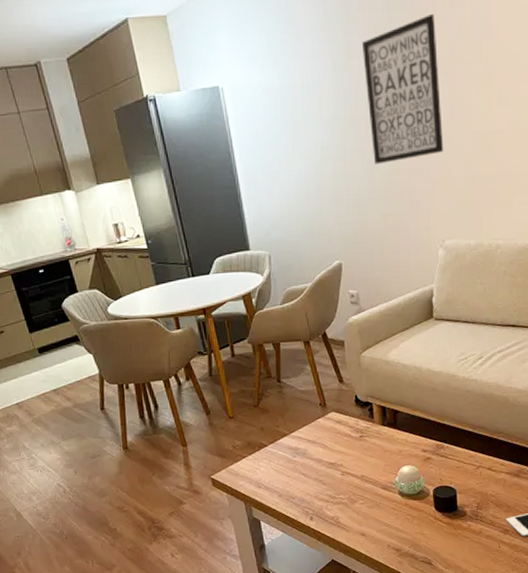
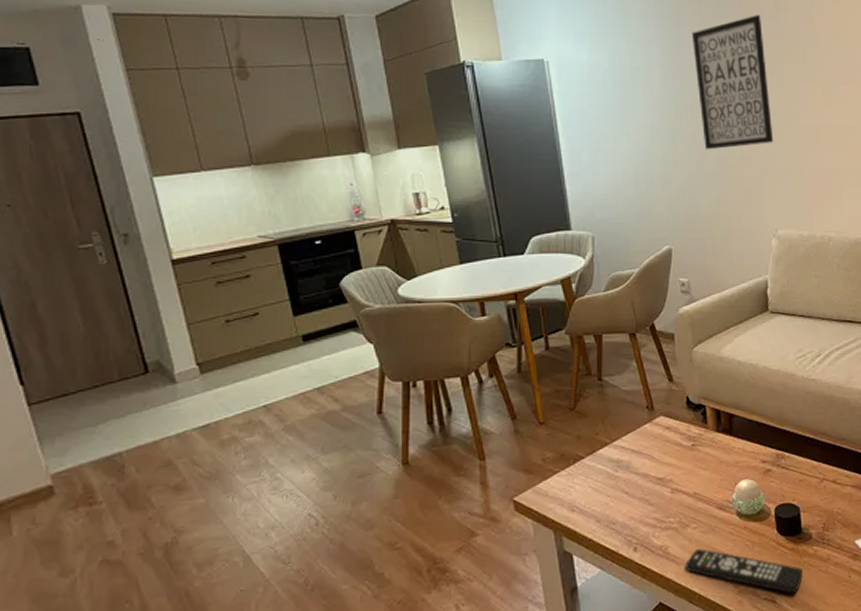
remote control: none [353,519,458,558] -> present [685,548,804,594]

